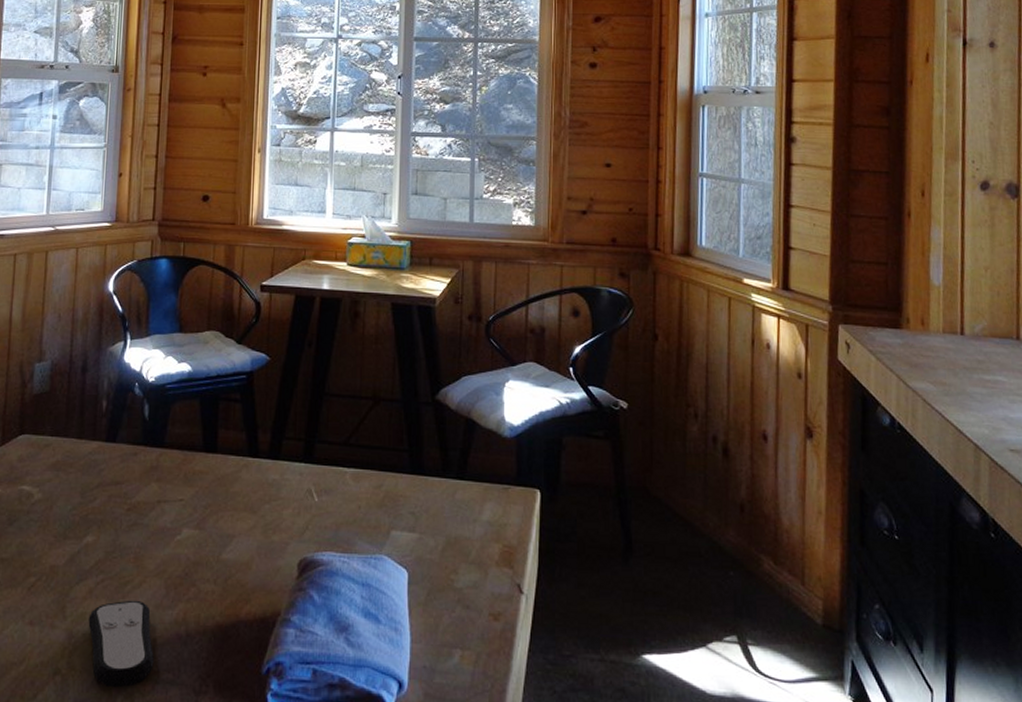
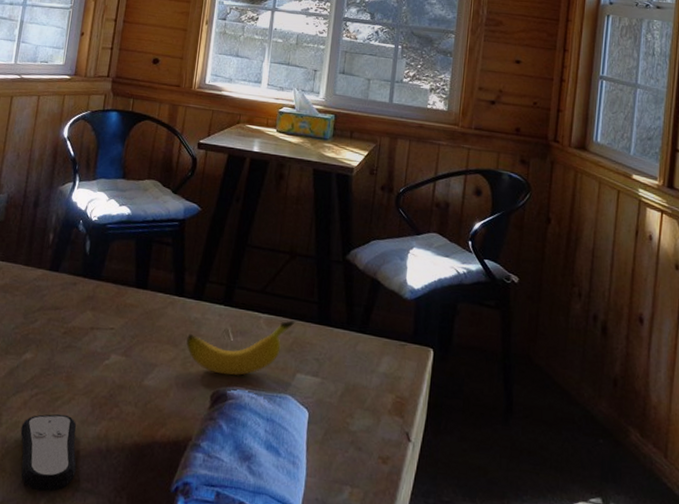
banana: none [266,473,385,540] -> present [186,320,295,377]

